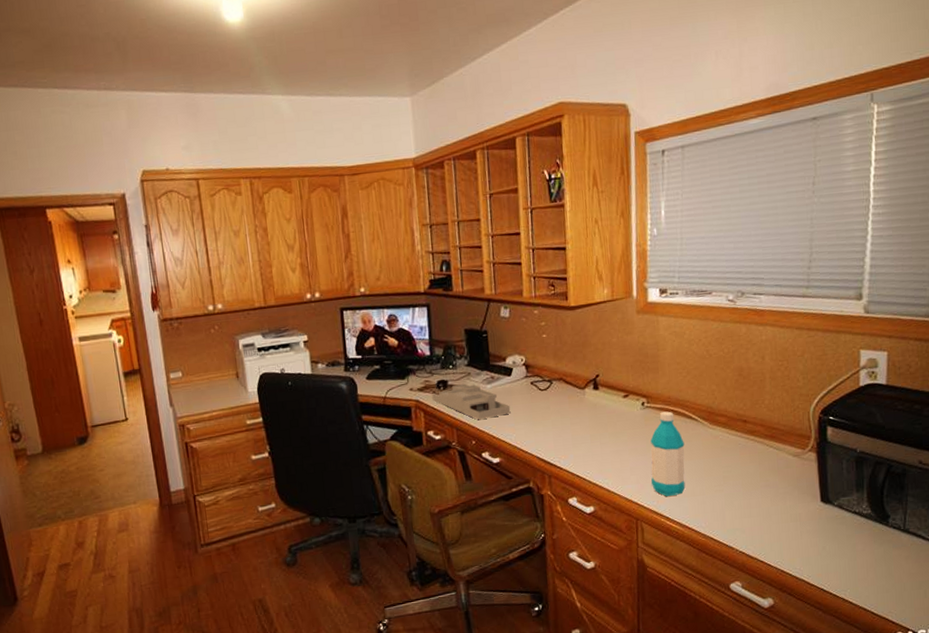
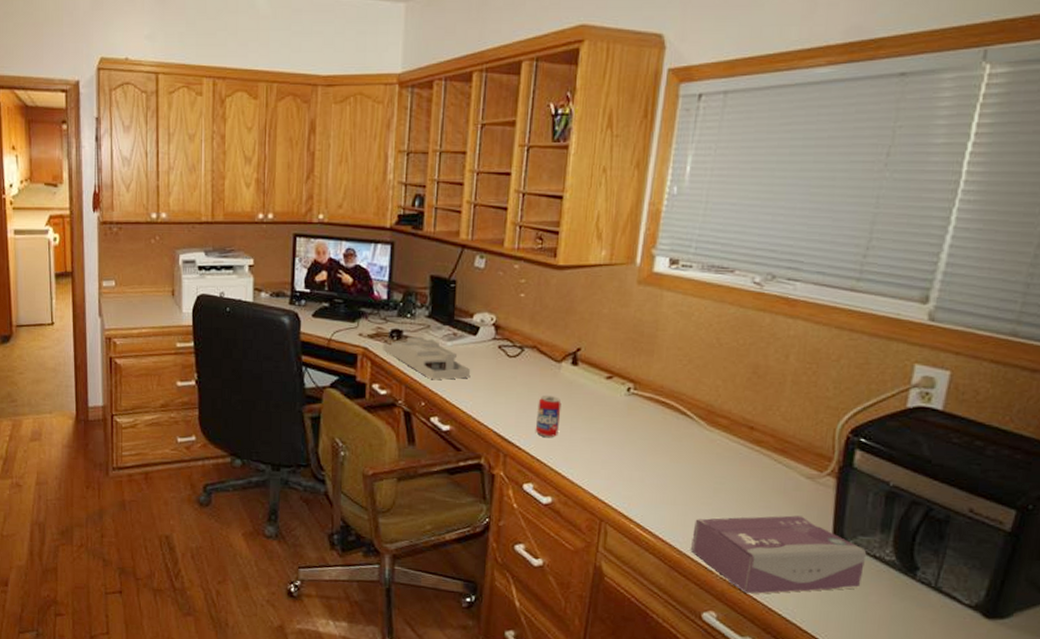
beverage can: none [570,418,591,456] -> present [535,394,562,438]
water bottle: present [650,411,686,497] -> none [625,402,672,501]
tissue box: none [712,488,849,562] -> present [691,515,867,594]

